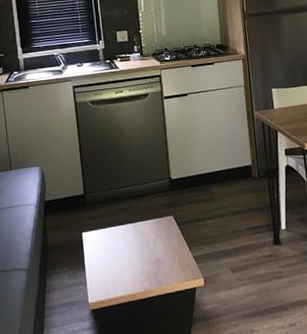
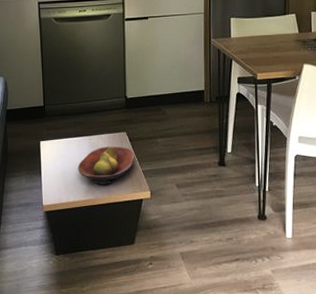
fruit bowl: none [124,231,185,276] -> present [77,146,135,185]

